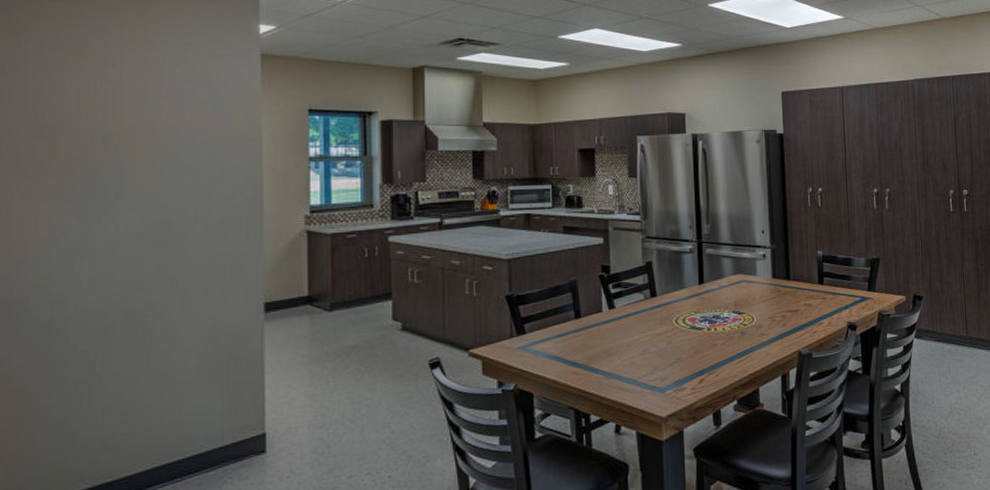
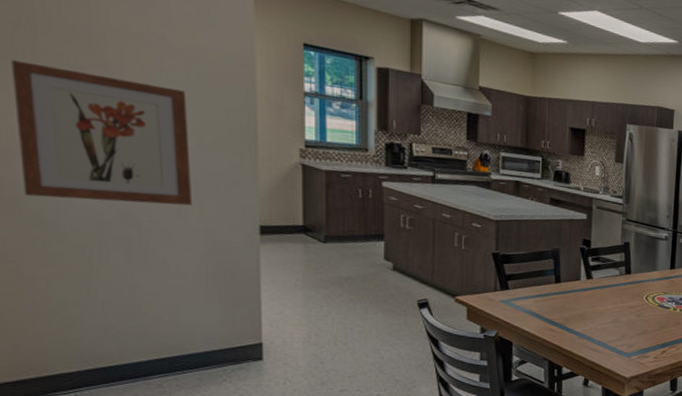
wall art: none [30,171,197,307] -> present [11,60,192,206]

